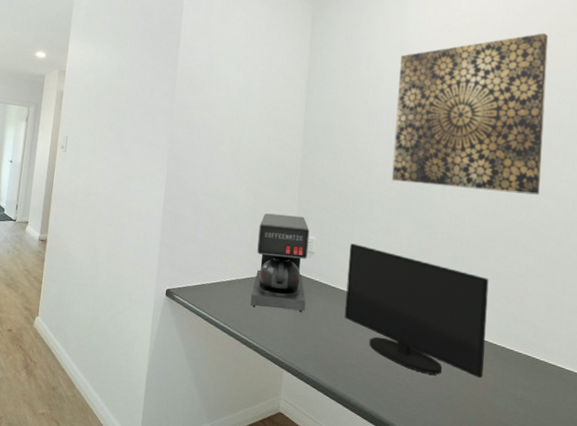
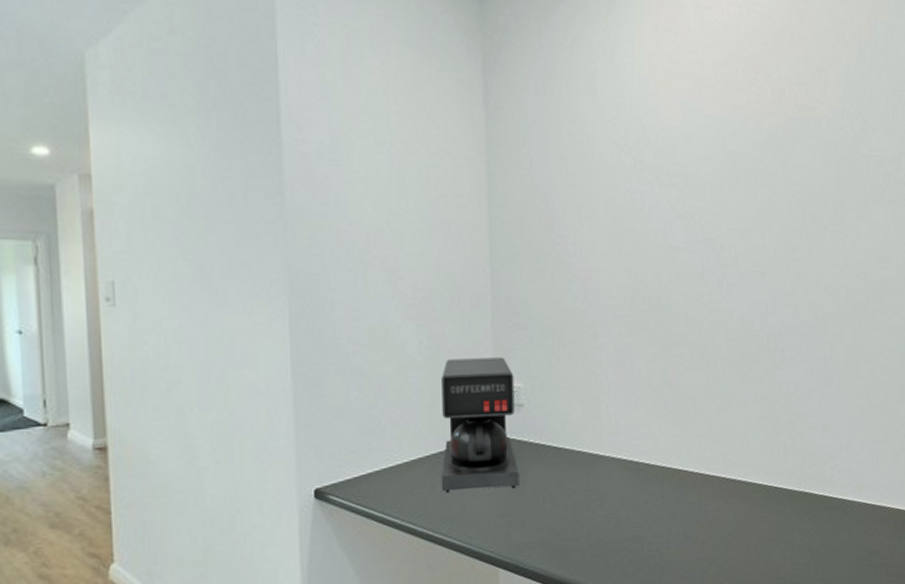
monitor: present [344,243,489,379] -> none [572,384,753,538]
wall art: present [391,33,549,195] -> none [614,68,807,292]

